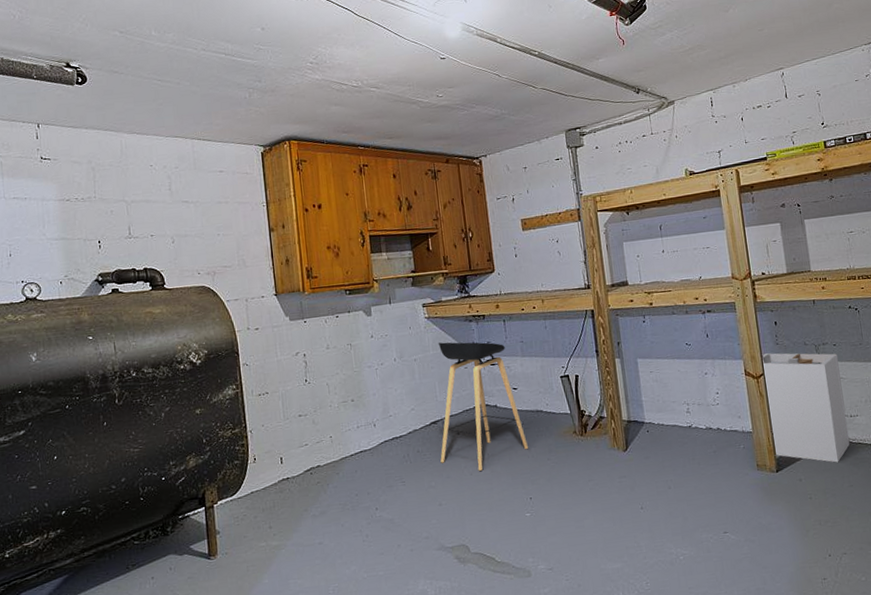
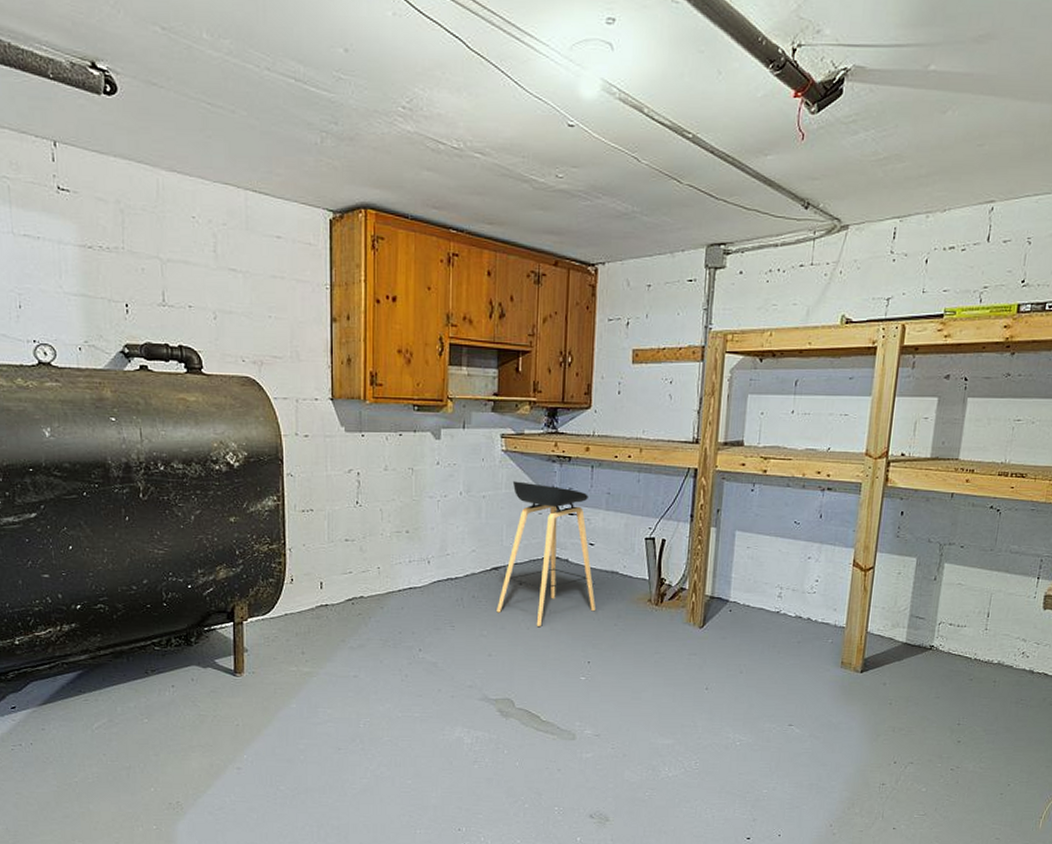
laundry hamper: present [763,352,850,463] -> none [864,544,963,672]

